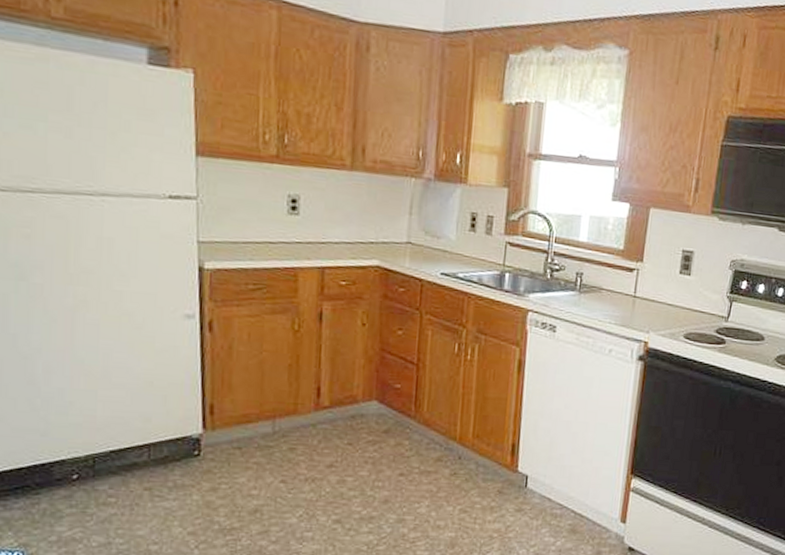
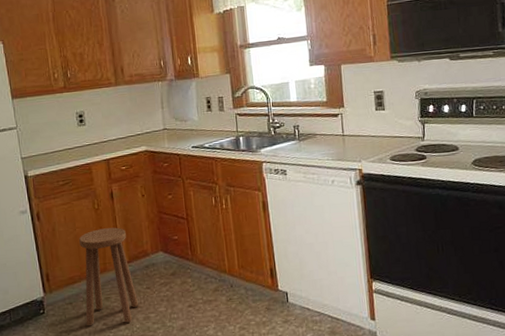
stool: none [257,357,334,484] -> present [79,227,138,326]

